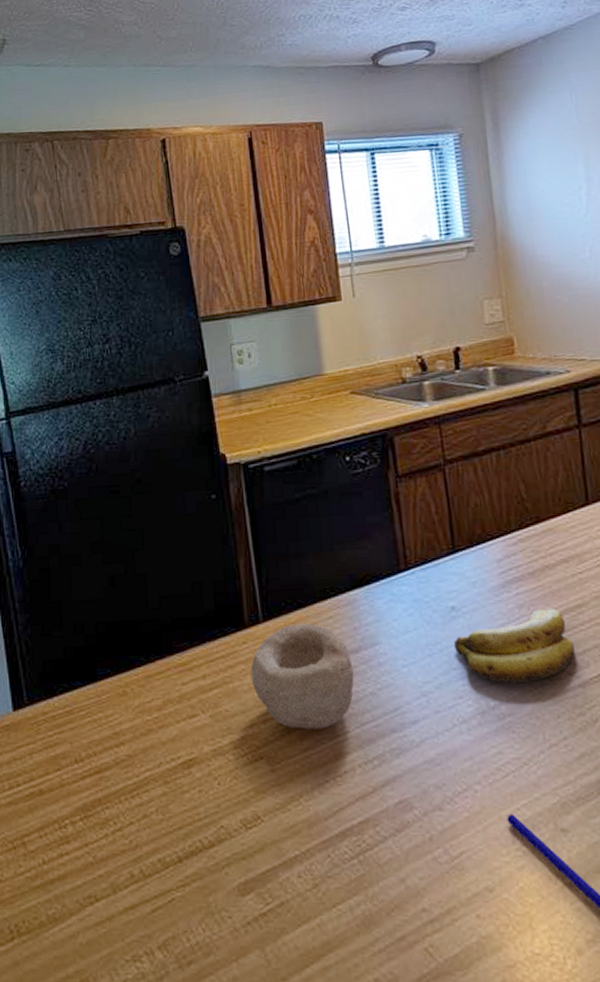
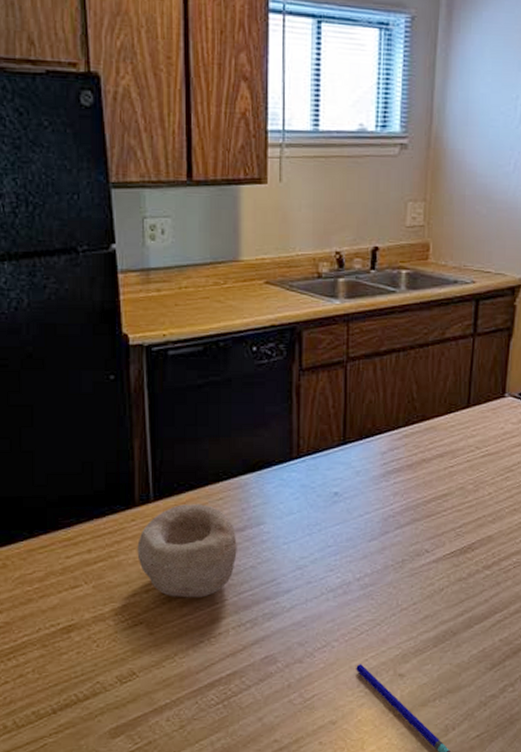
banana: present [454,608,575,684] -> none [332,496,435,560]

